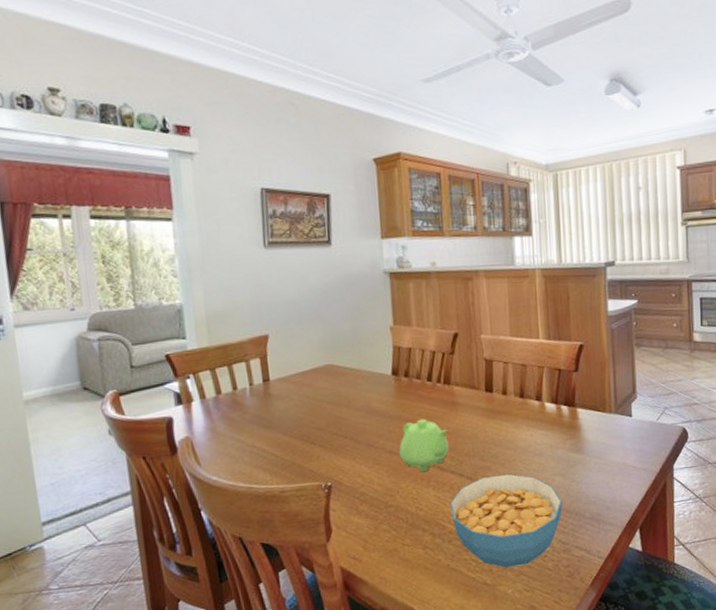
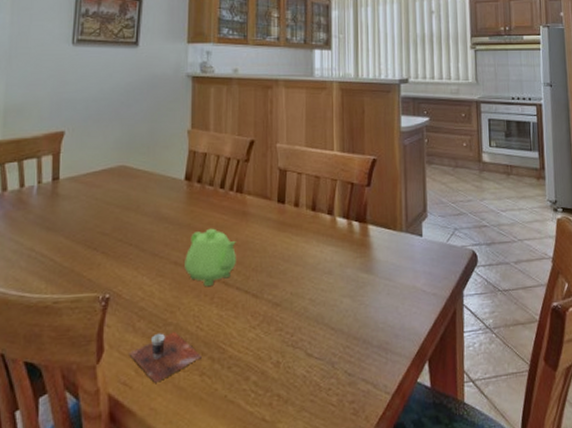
cup: none [355,512,423,557] -> present [129,332,201,383]
cereal bowl: present [450,473,562,568] -> none [233,292,349,401]

